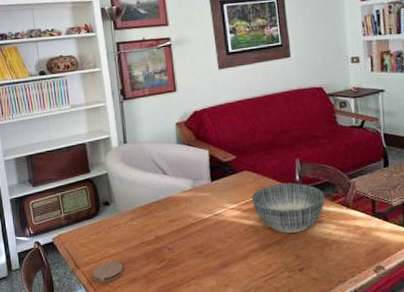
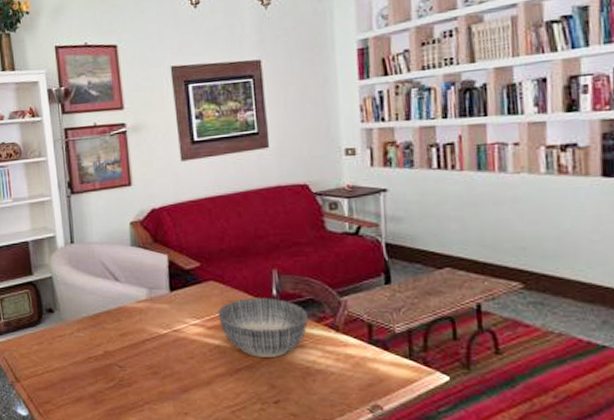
coaster: present [92,261,124,283] -> none [33,376,68,400]

